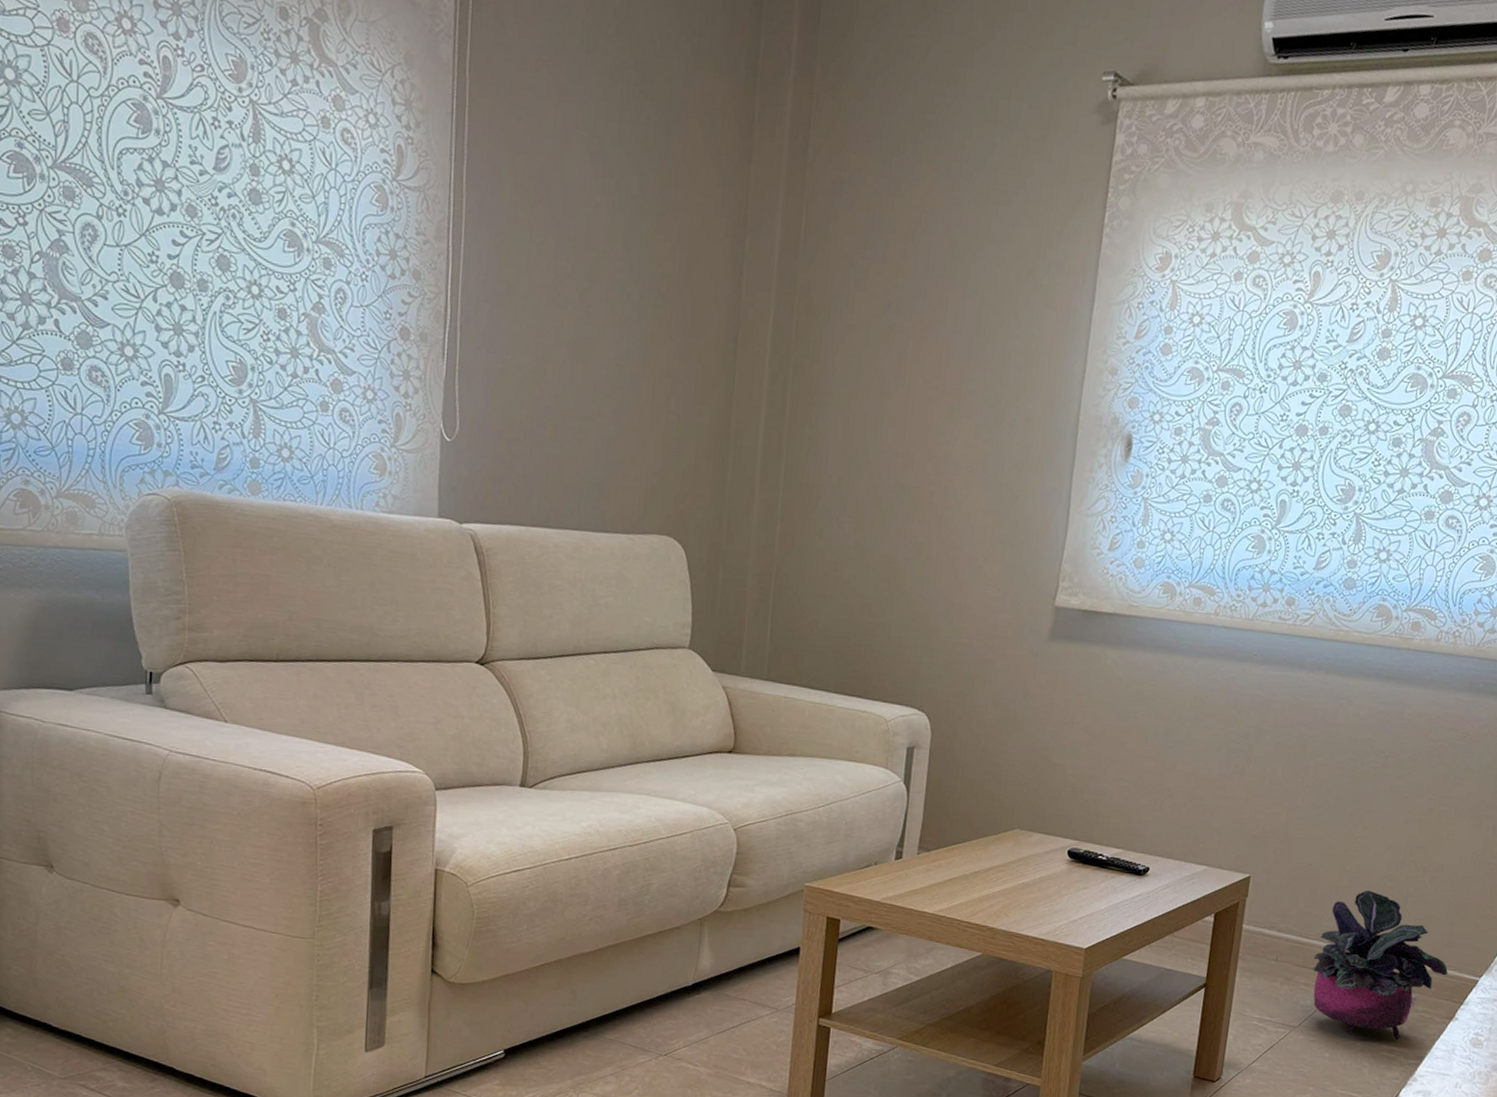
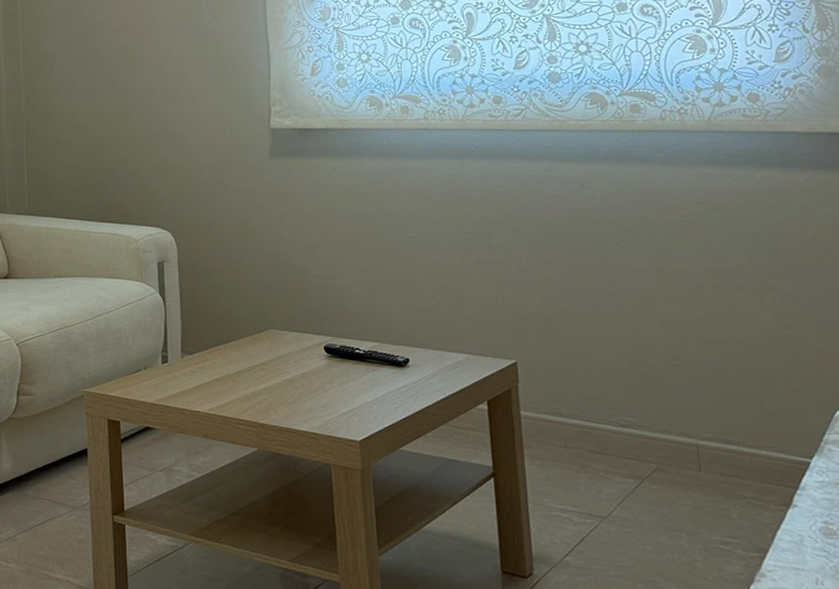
potted plant: present [1312,890,1448,1040] -> none [607,370,770,531]

